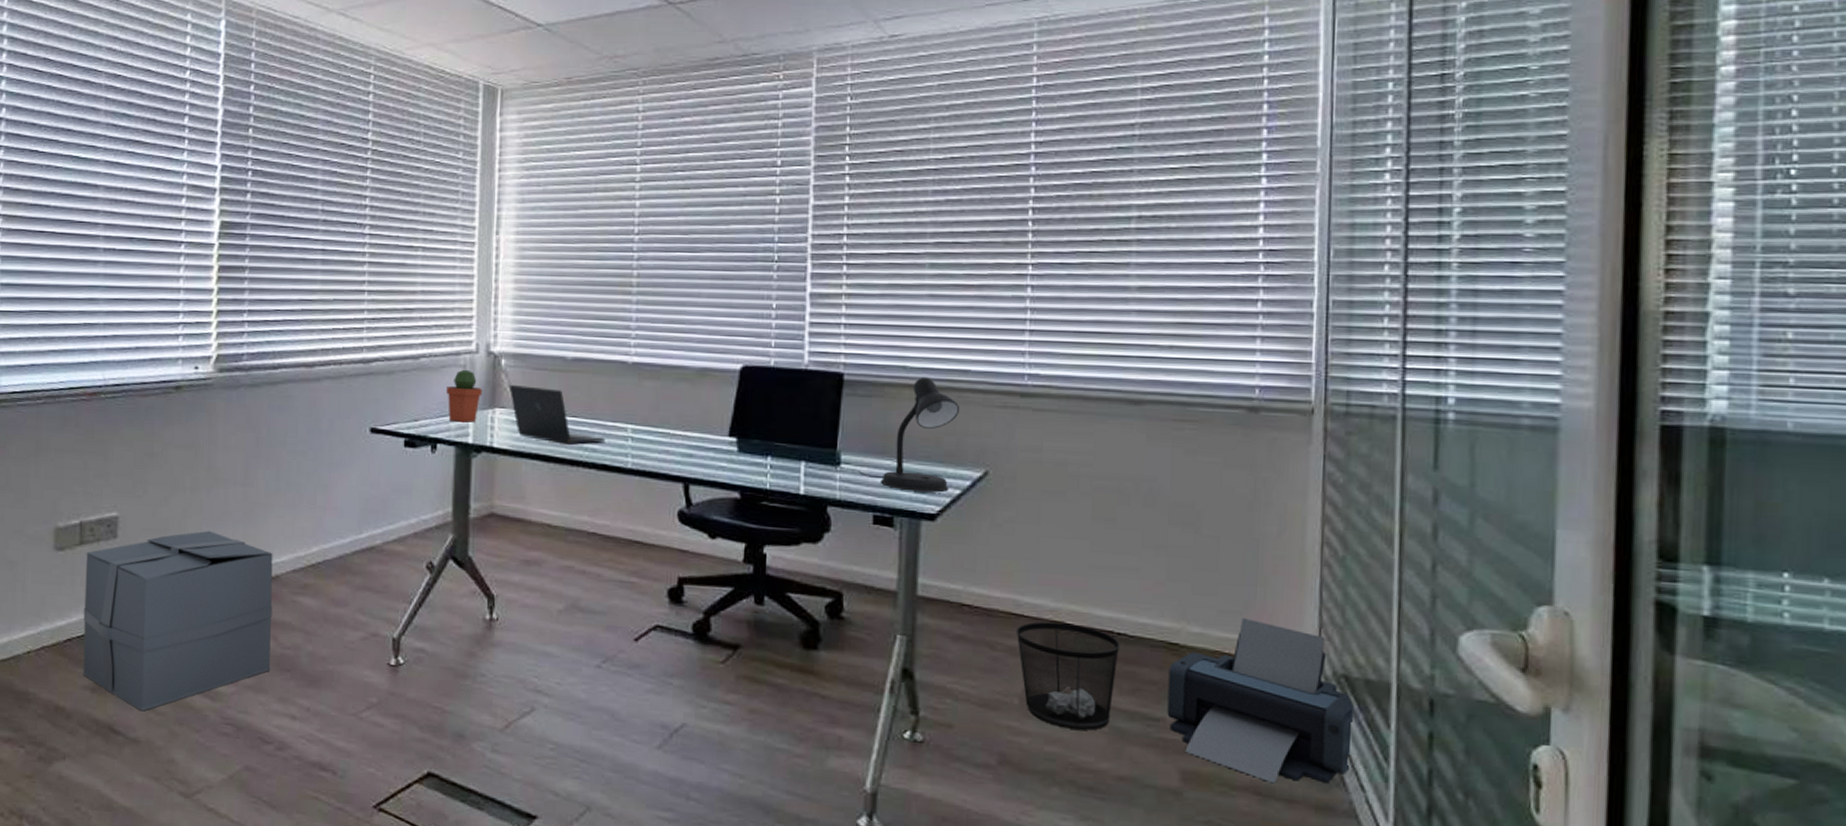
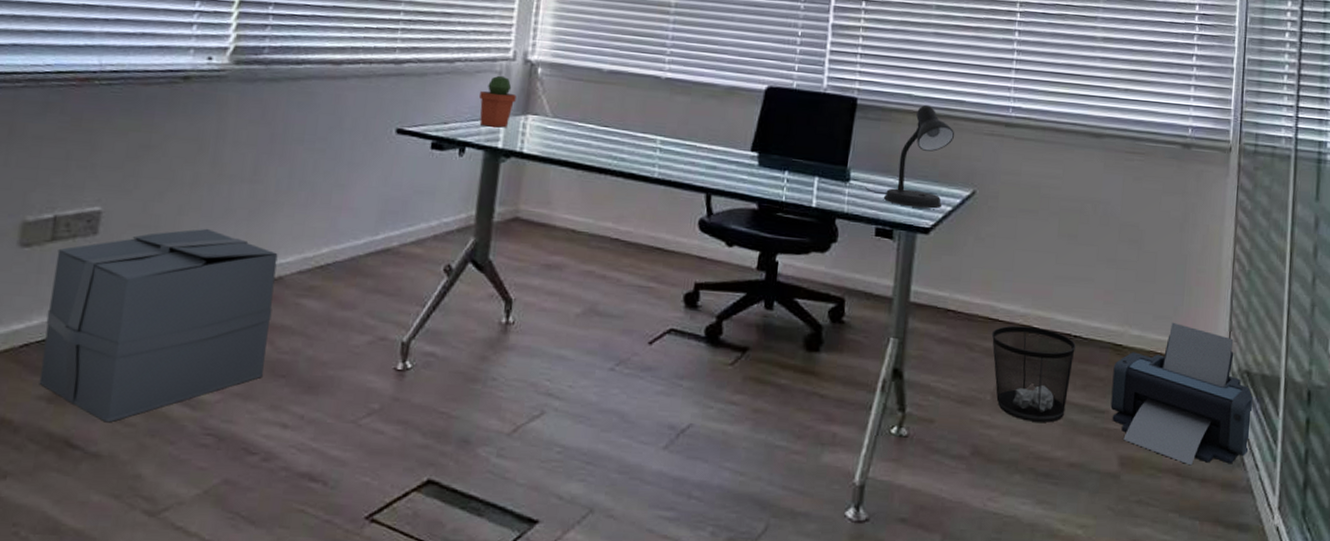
laptop: present [508,384,606,445] -> none [543,92,635,153]

